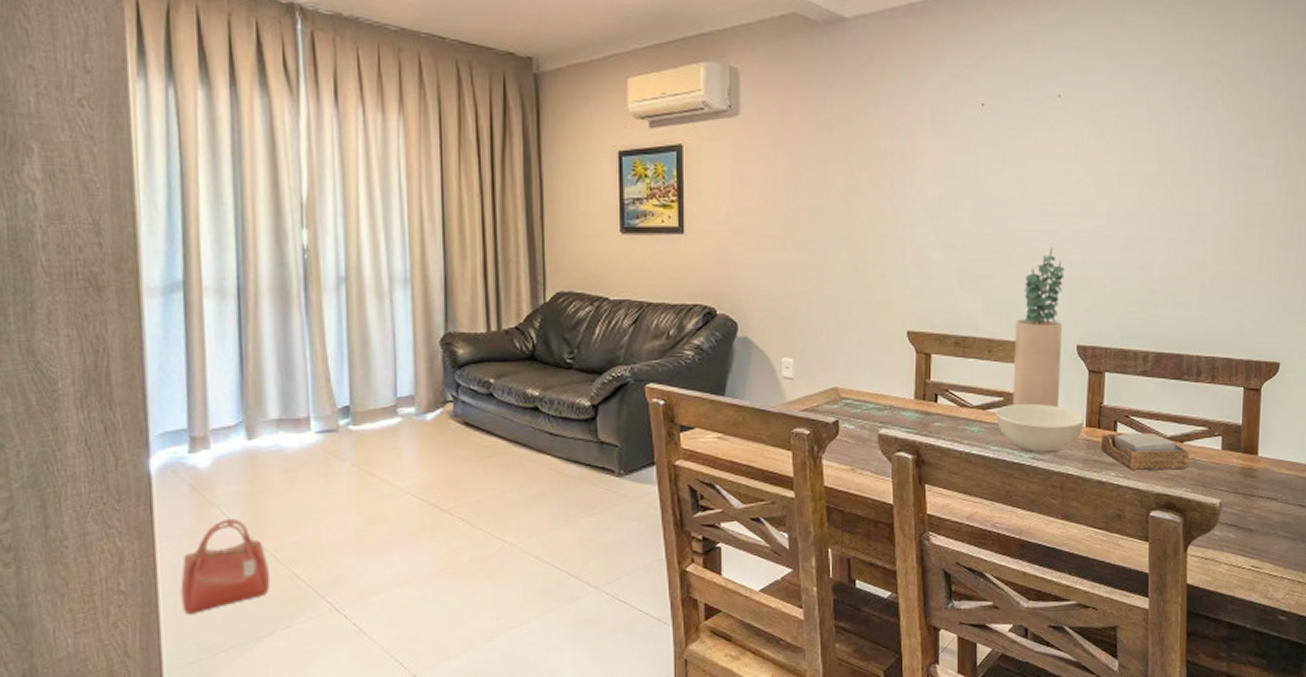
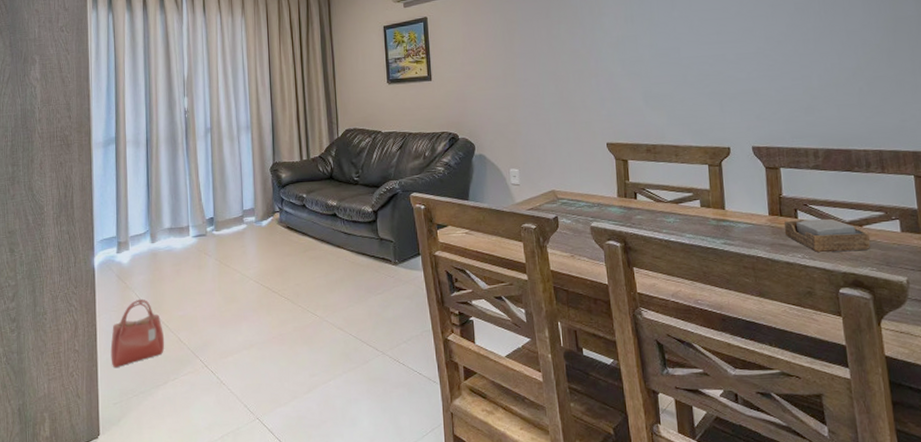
bowl: present [995,404,1086,454] -> none [686,197,768,240]
vase: present [1012,247,1065,408] -> none [696,68,743,200]

